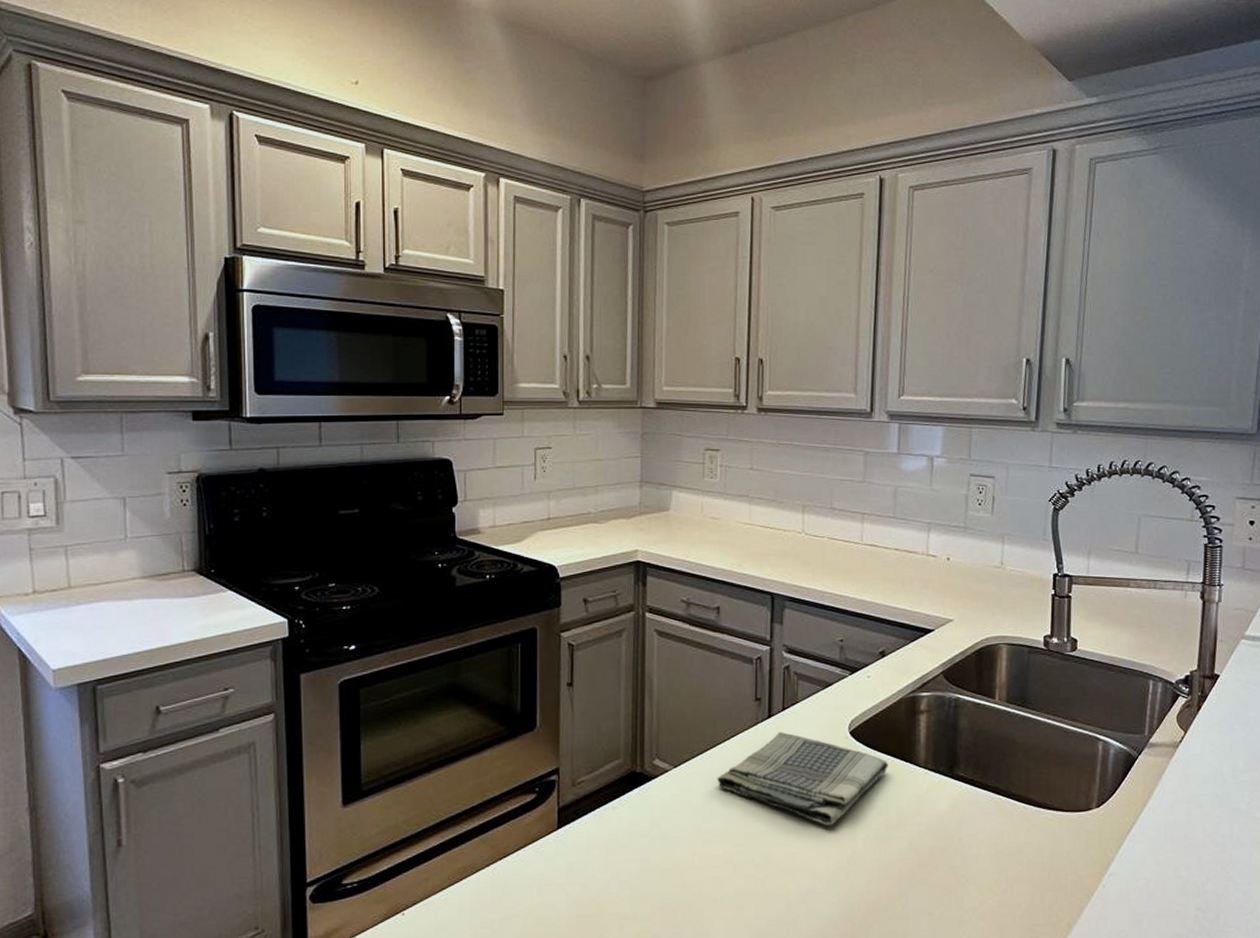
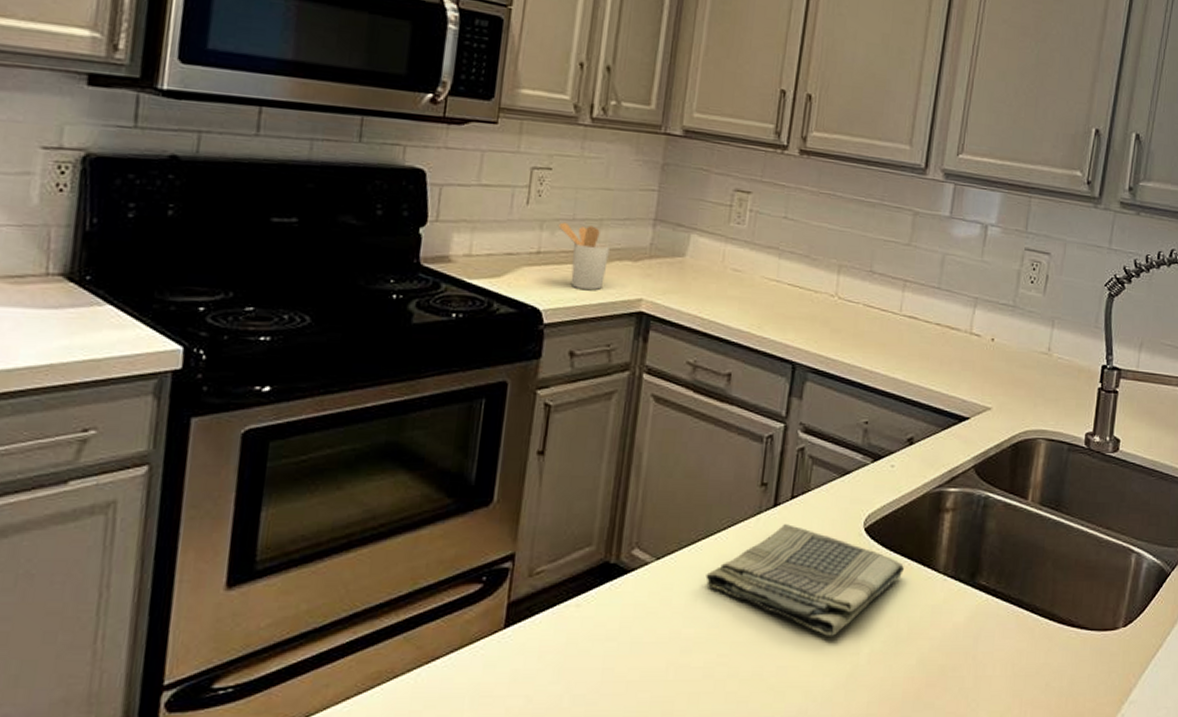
utensil holder: none [561,491,606,547] -> present [557,222,610,291]

